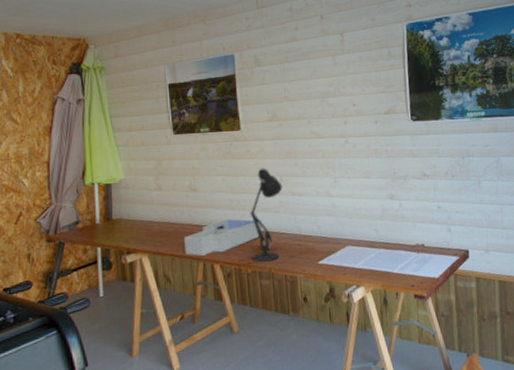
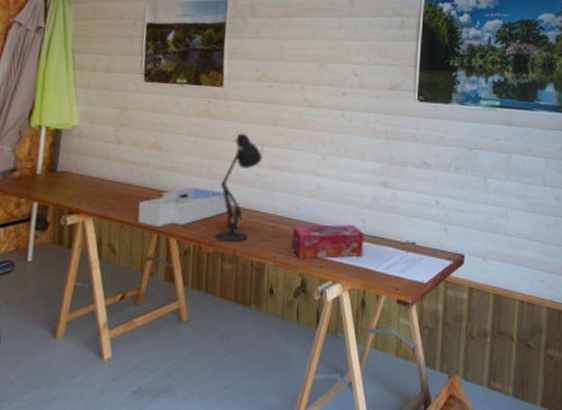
tissue box: none [316,235,380,269] -> present [291,224,364,259]

